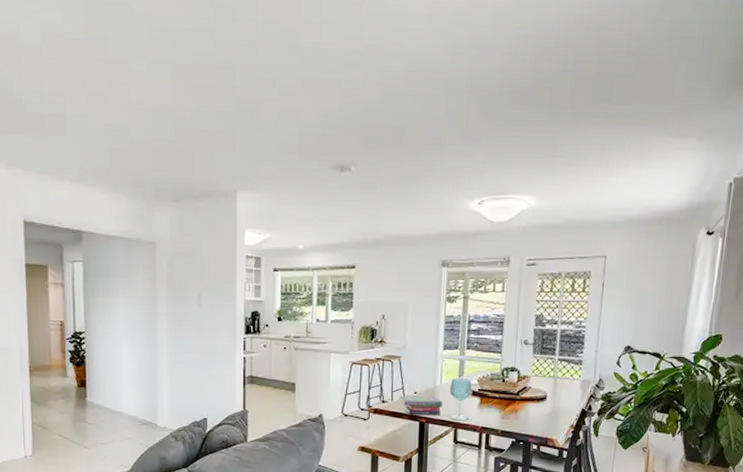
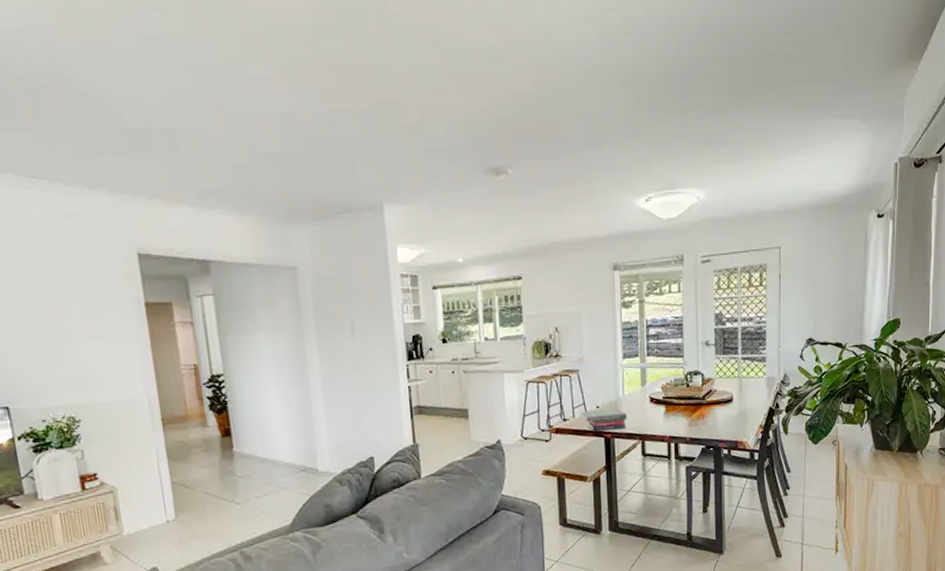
wine glass: present [449,377,473,421] -> none [632,386,657,433]

